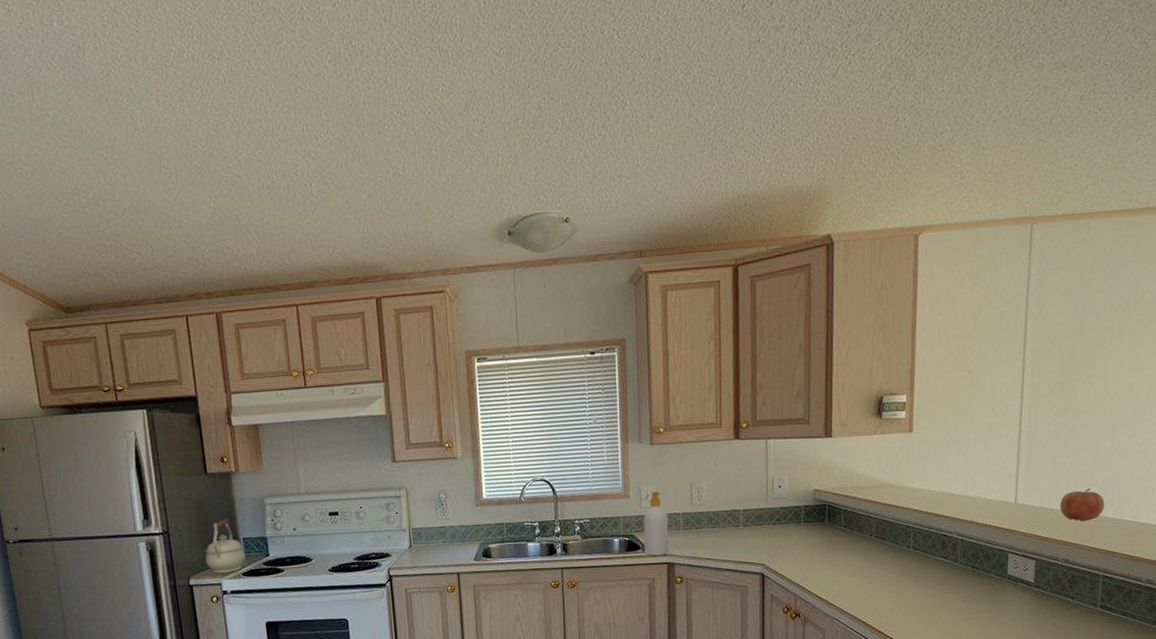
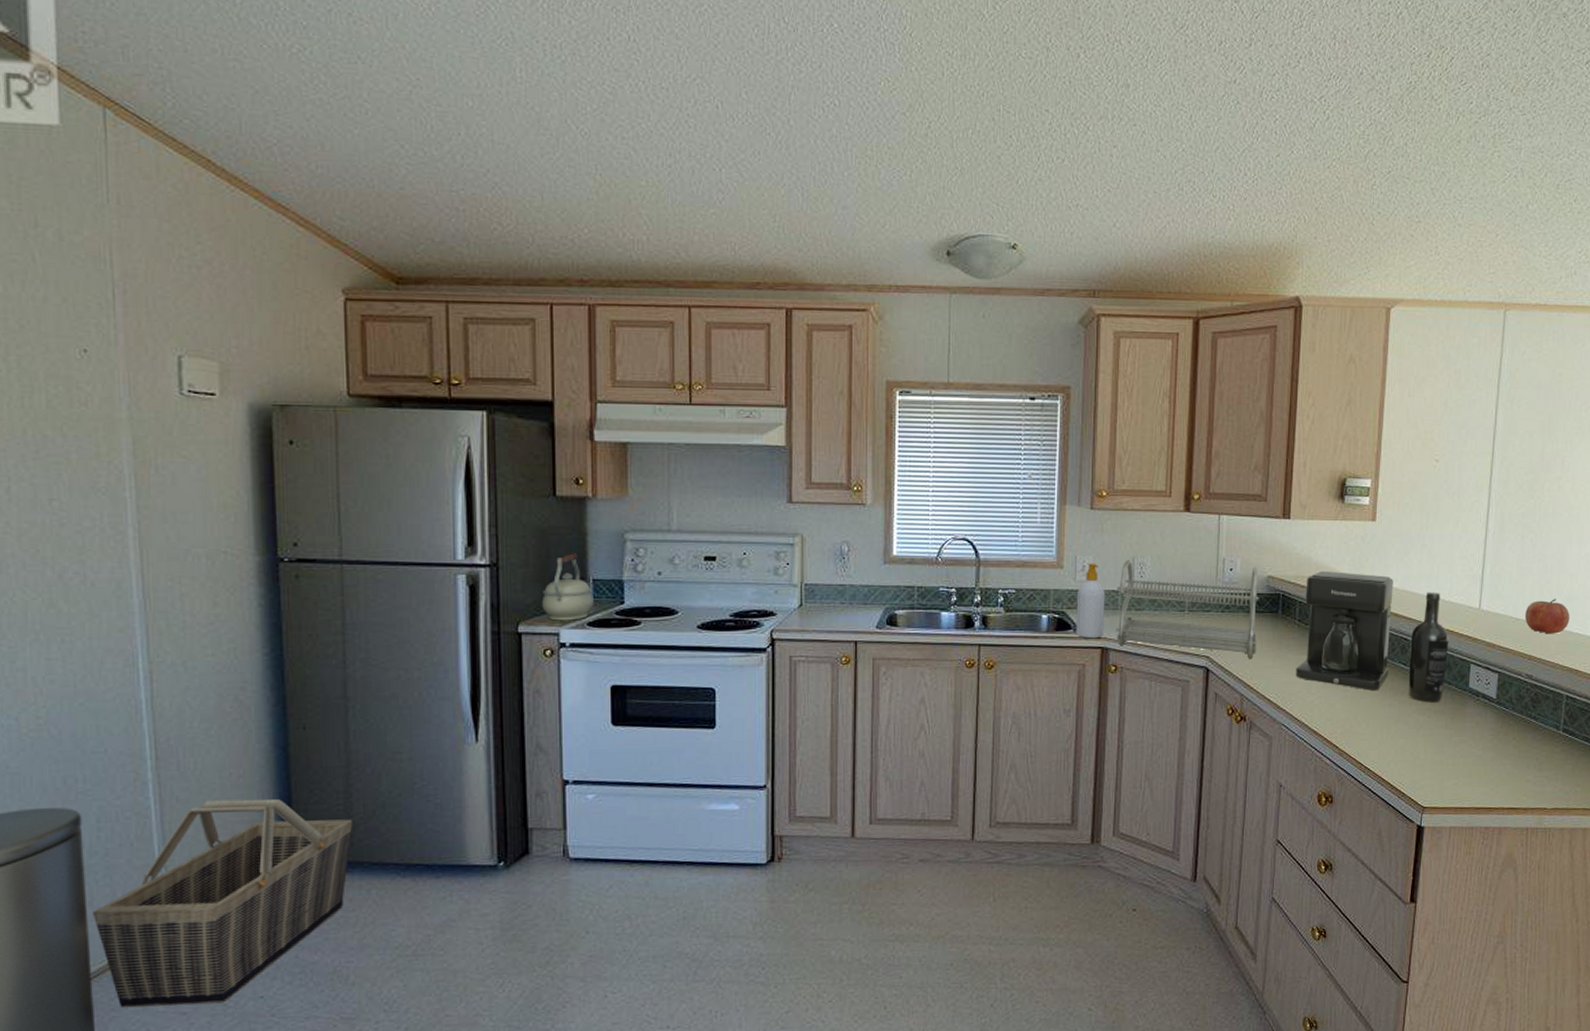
dish rack: none [678,482,807,564] -> present [1116,560,1259,660]
coffee maker: none [844,480,932,584] -> present [1296,570,1394,692]
wine bottle: none [949,491,987,591] -> present [1408,591,1449,703]

